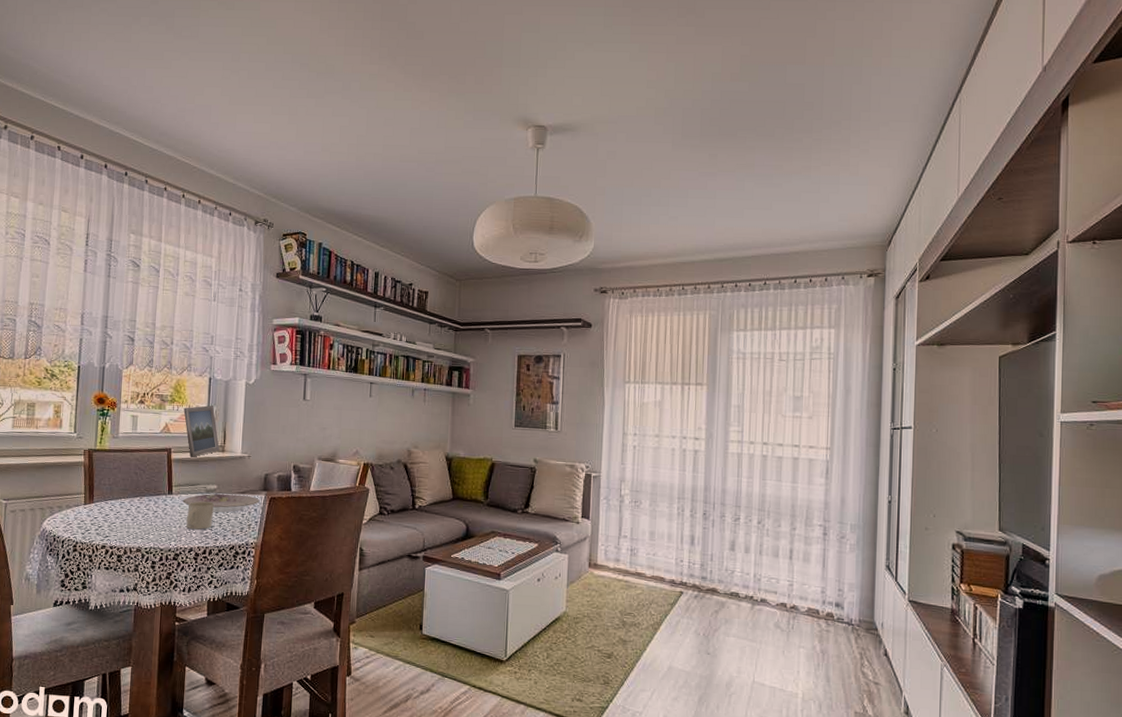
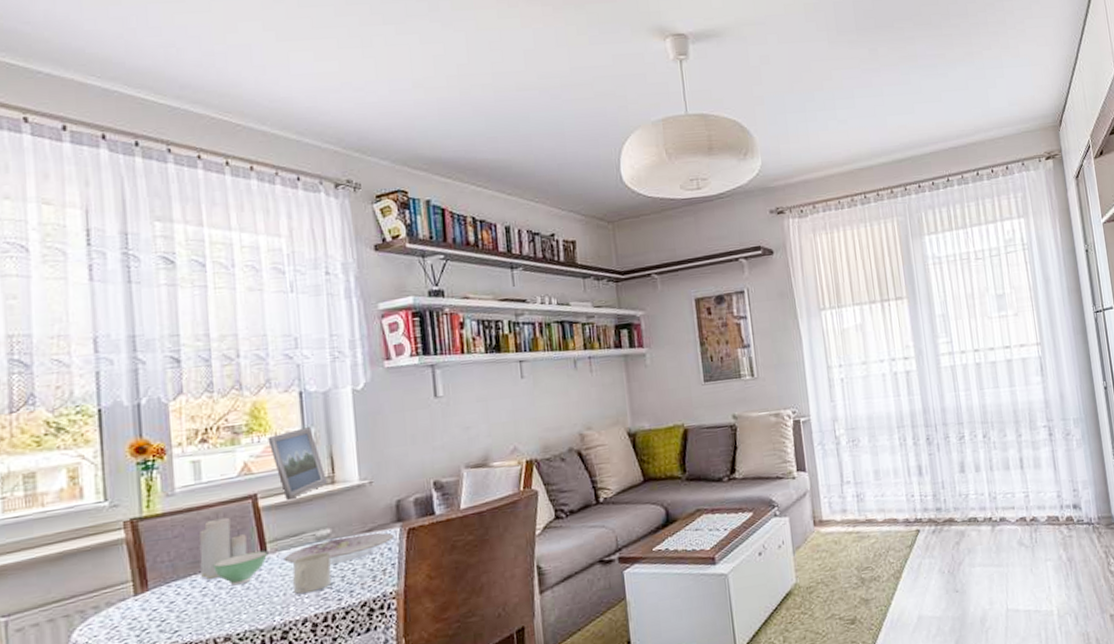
candle: none [128,458,160,504] -> present [199,514,247,579]
bowl: none [135,490,173,513] -> present [212,551,269,586]

